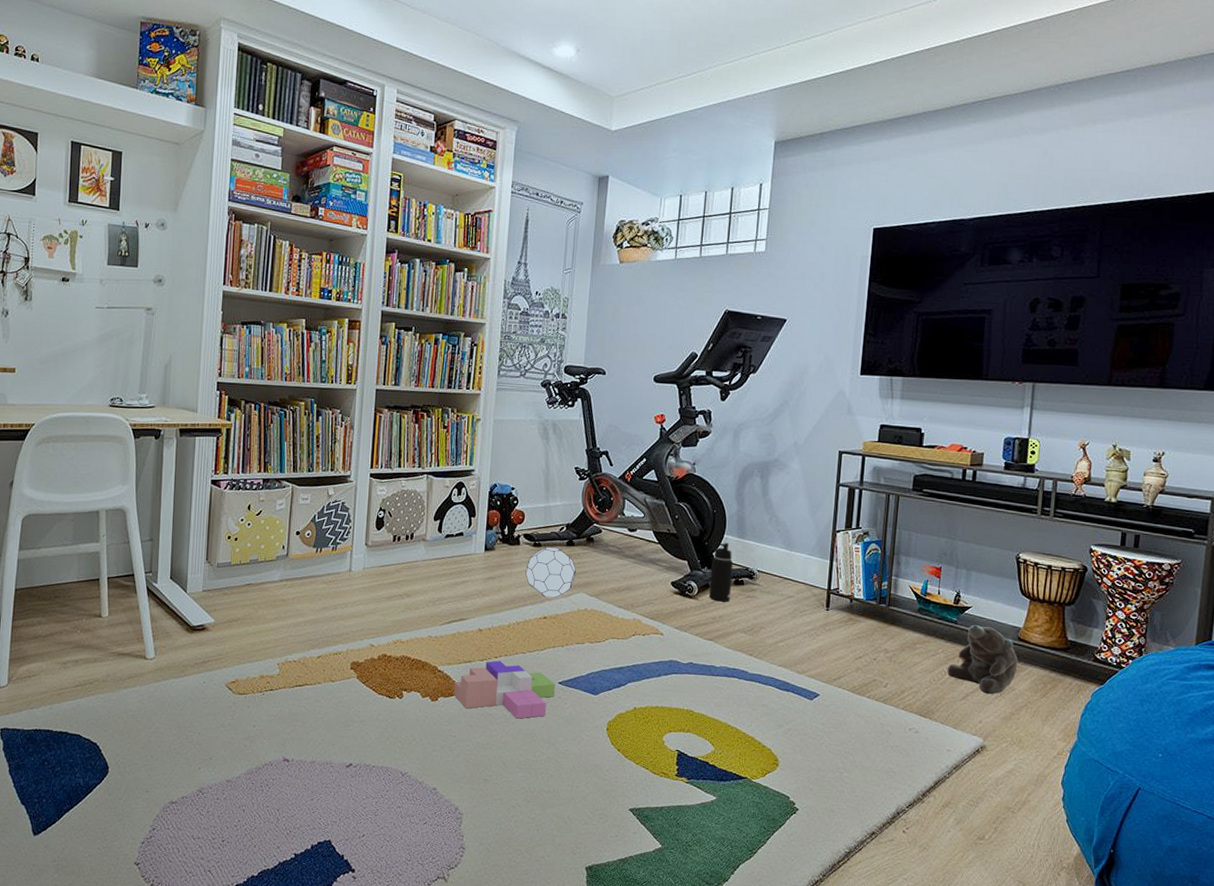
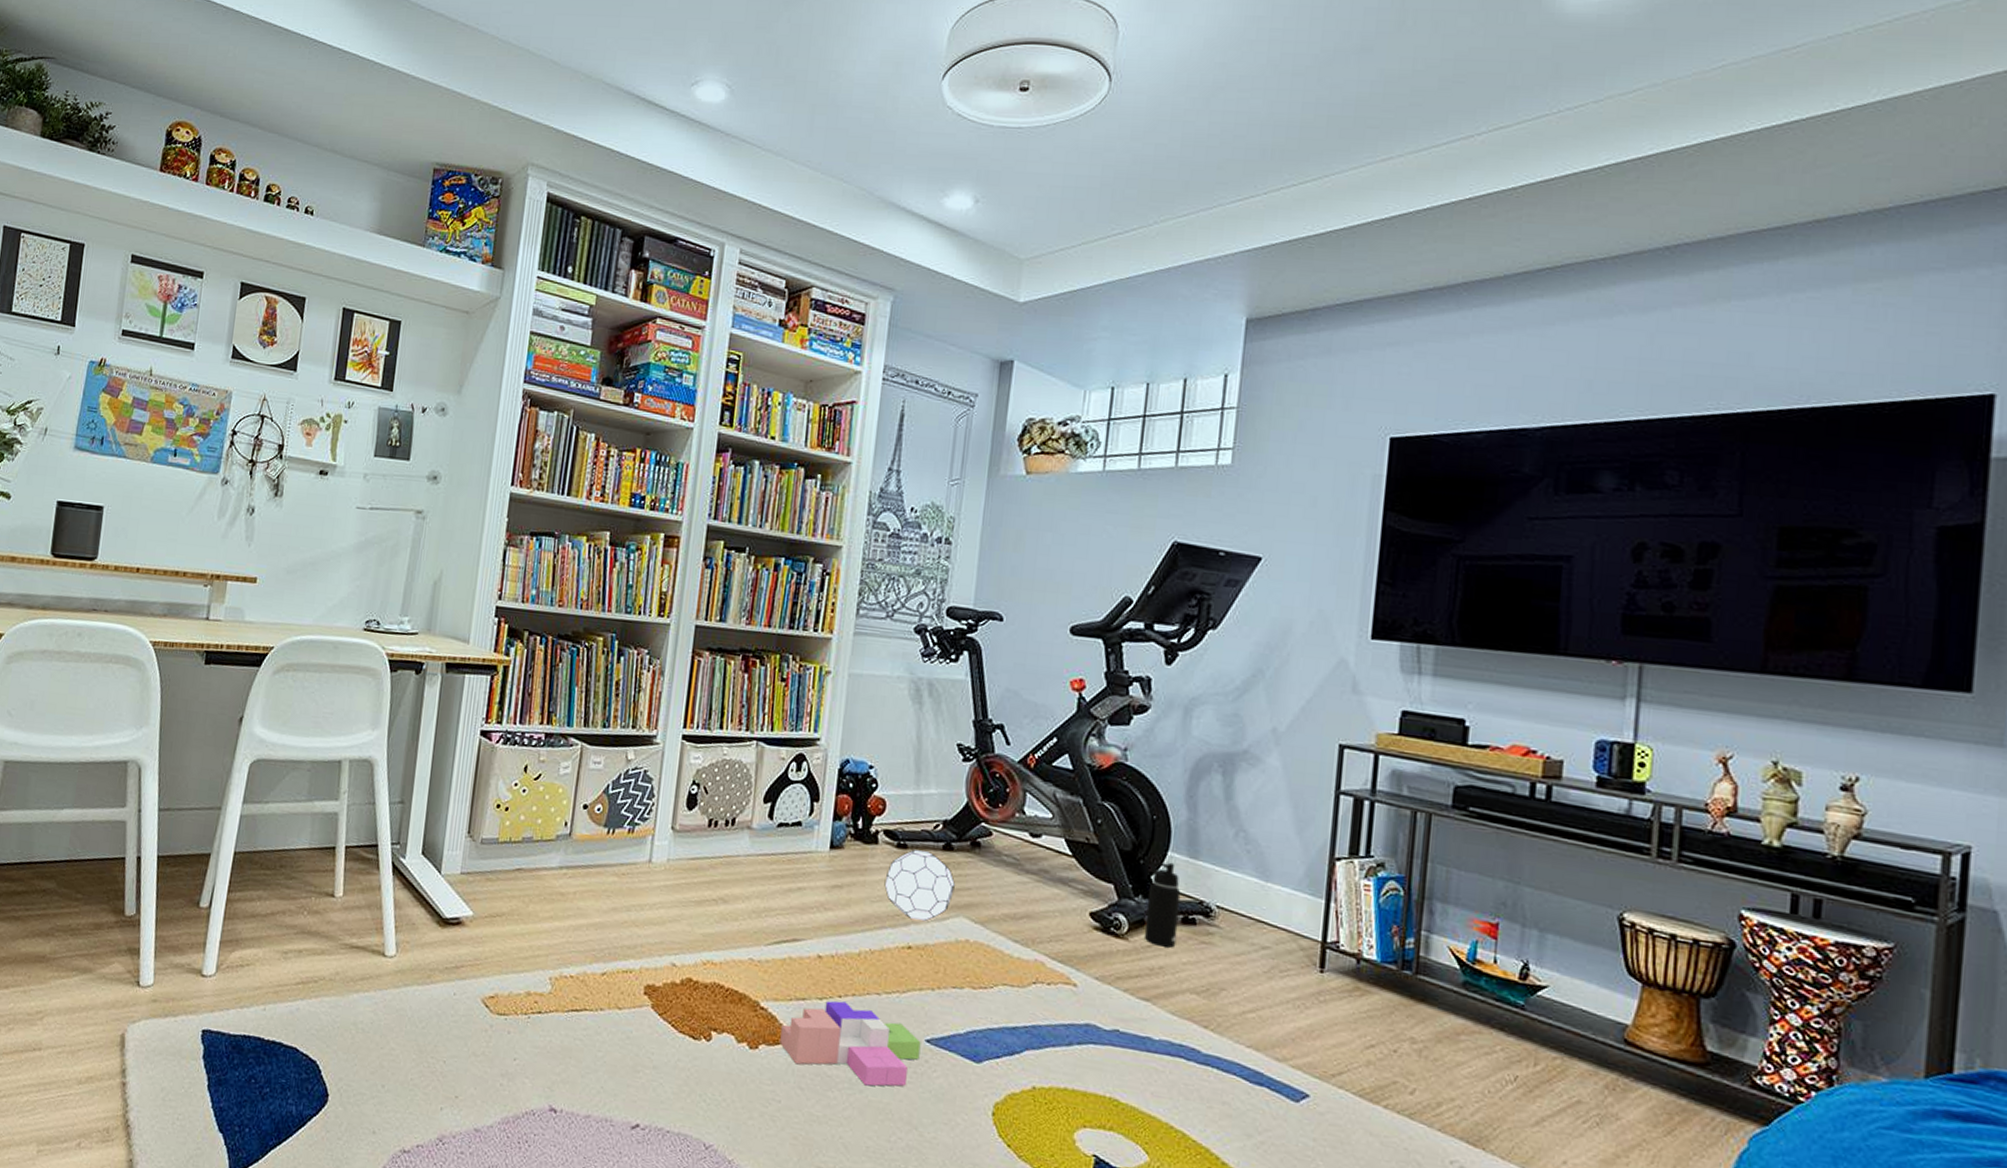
stuffed animal: present [947,625,1018,694] -> none [1509,1013,1625,1122]

